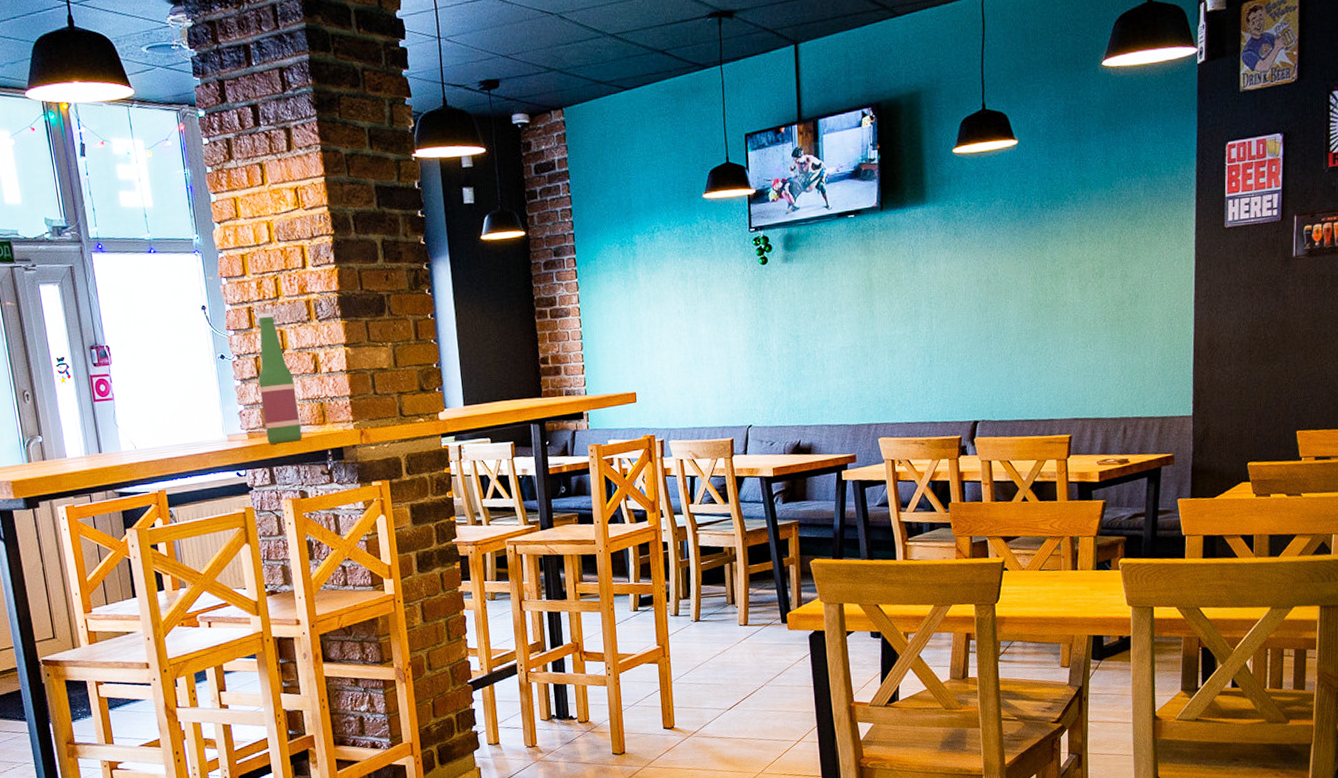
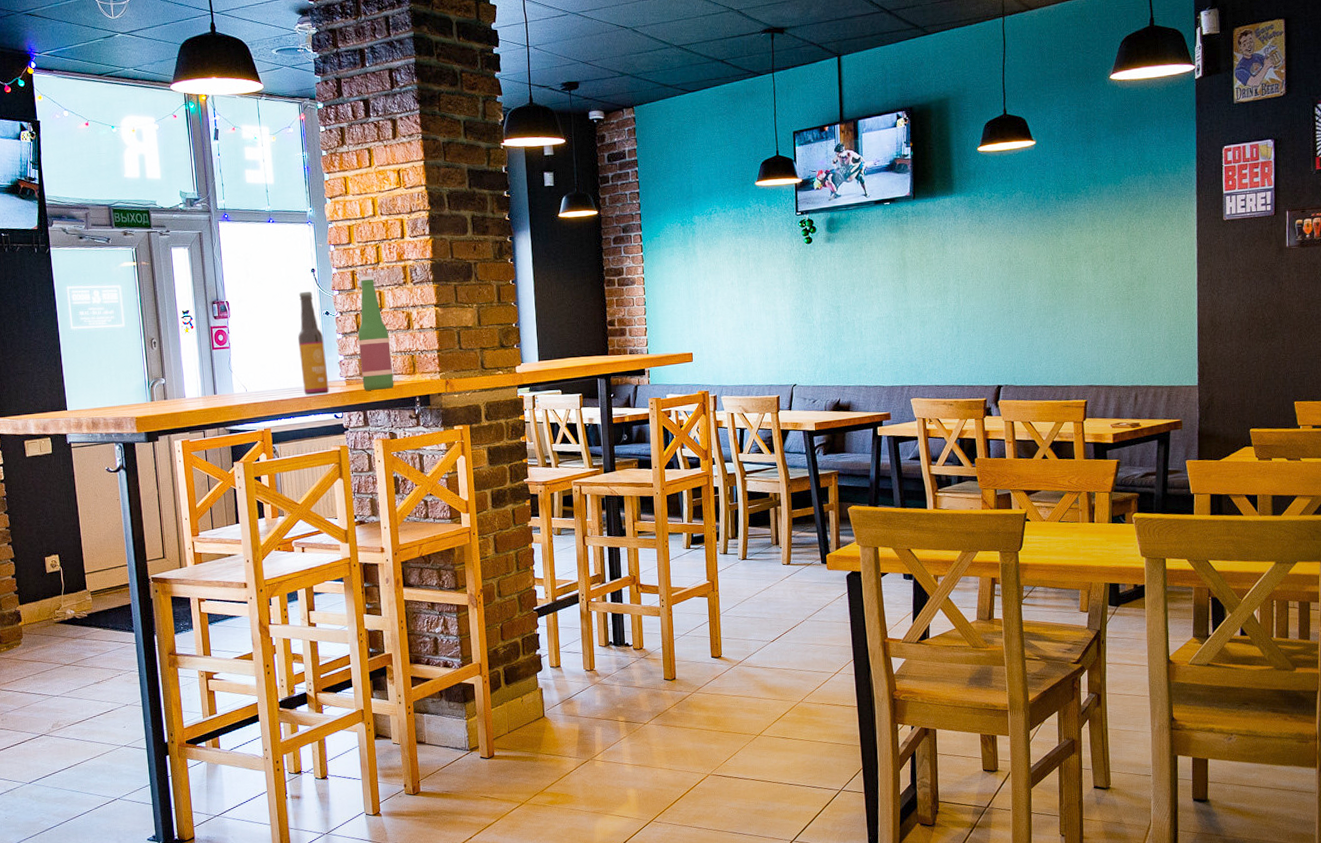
beer bottle: none [189,332,230,452] -> present [297,292,329,396]

